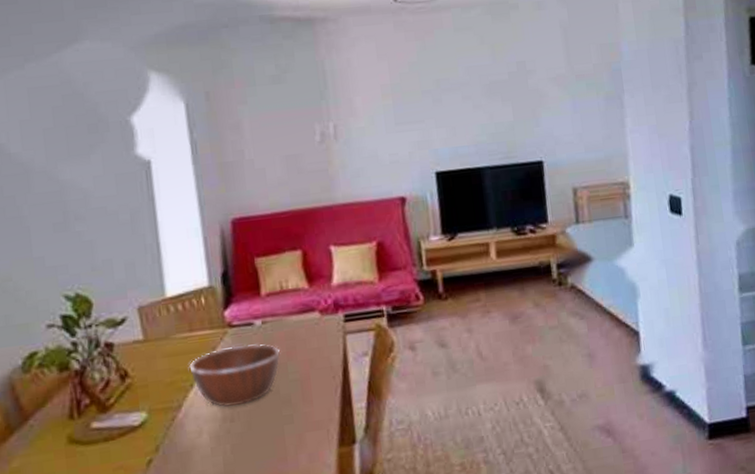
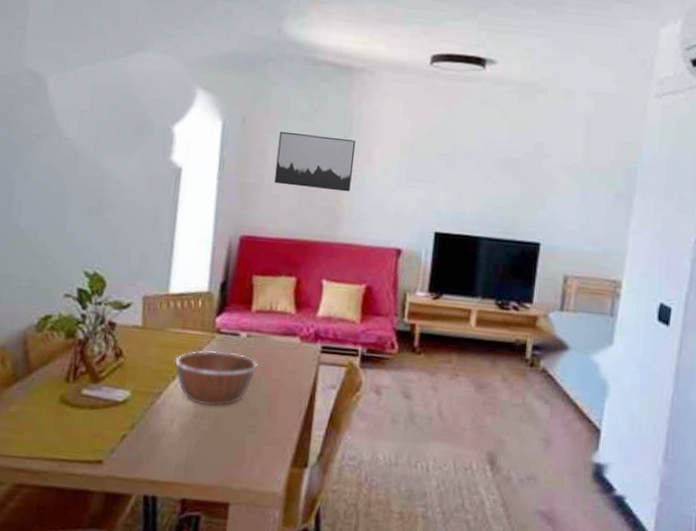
wall art: none [250,94,339,157] -> present [274,131,356,192]

